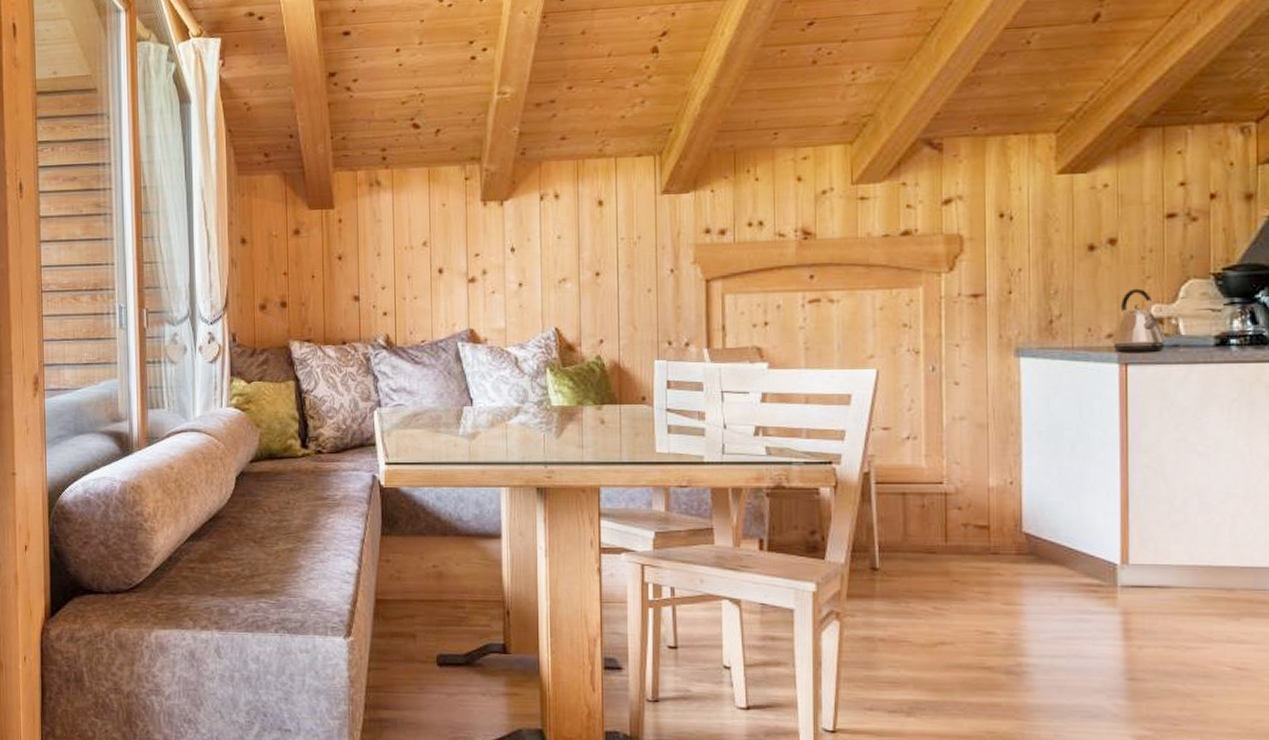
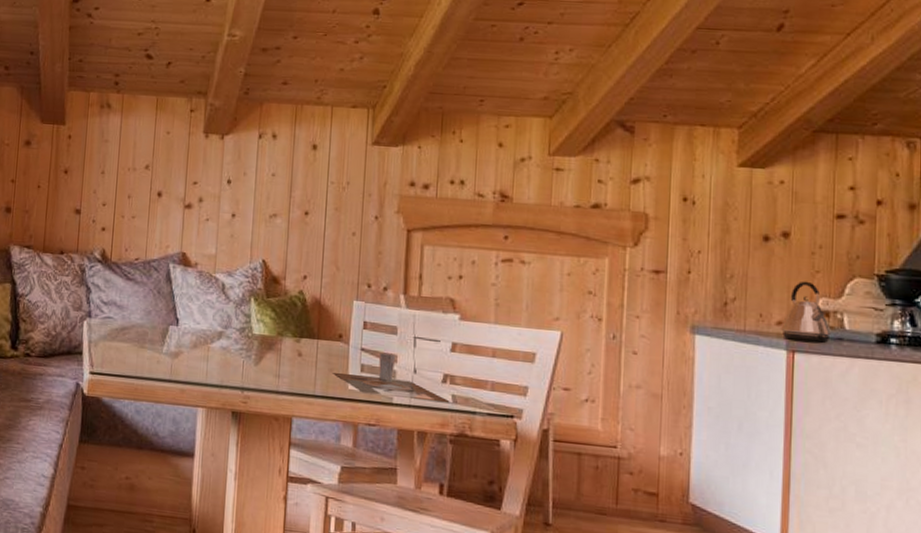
place setting: none [639,411,764,456] -> present [333,352,450,403]

